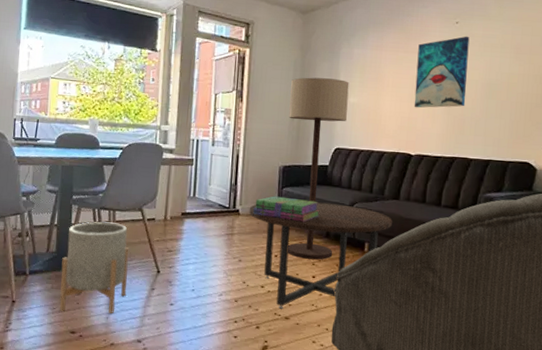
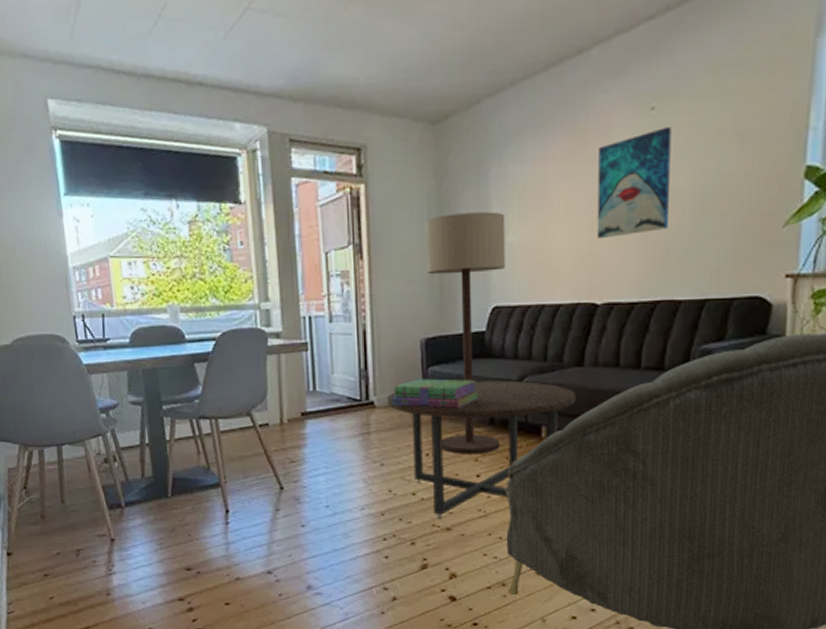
planter: present [59,221,129,314] -> none [162,434,246,547]

